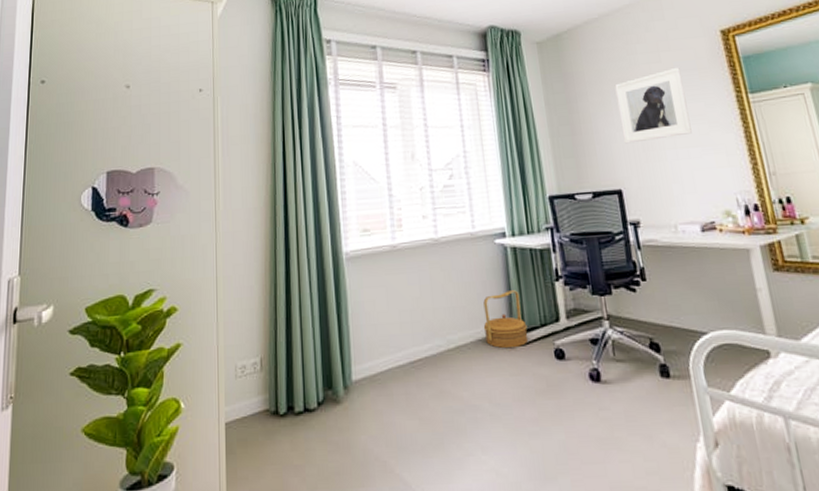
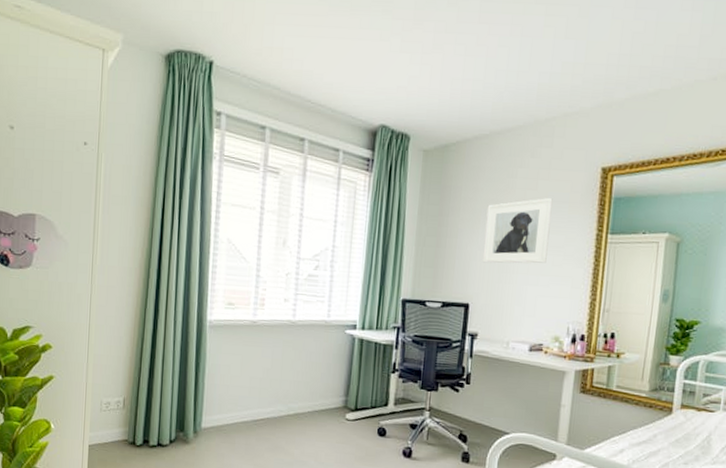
basket: present [483,290,529,349] -> none [321,375,359,422]

